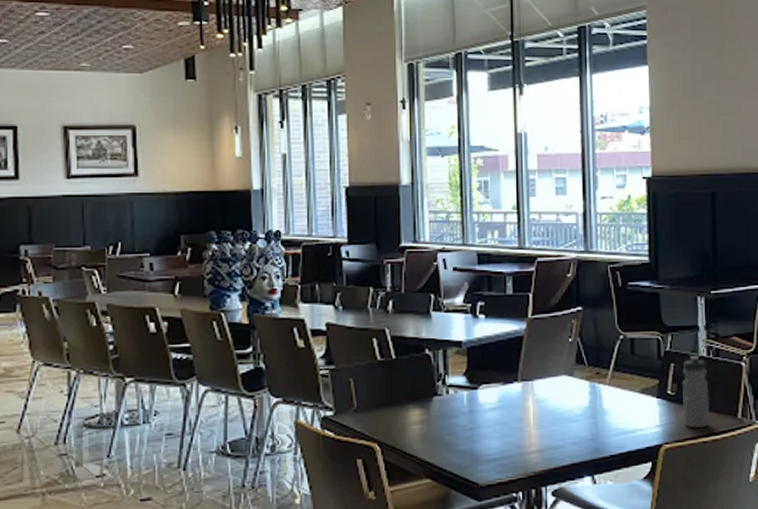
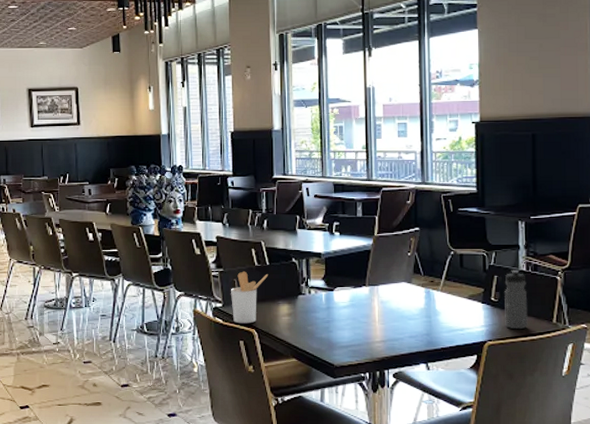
utensil holder: none [345,367,395,437] -> present [231,271,269,324]

